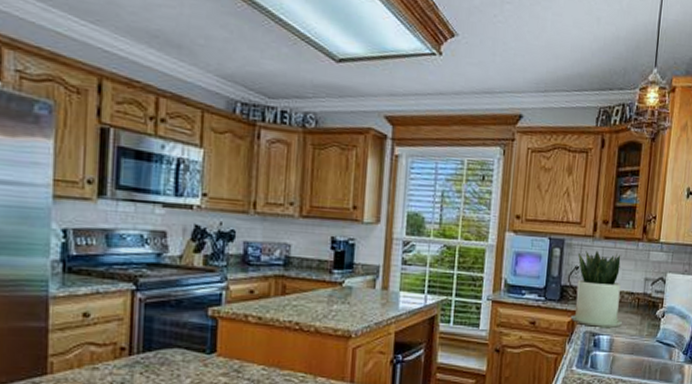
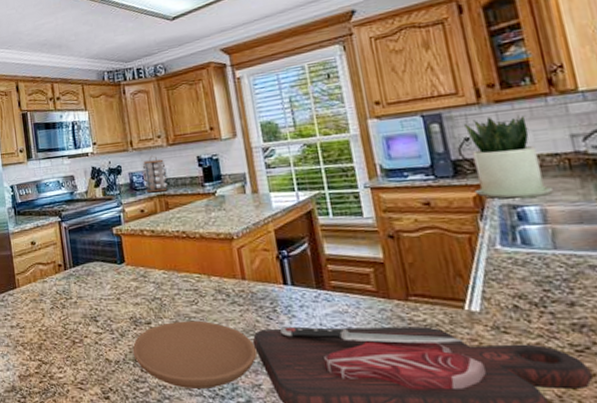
spice rack: none [261,225,293,272] -> present [142,155,168,193]

